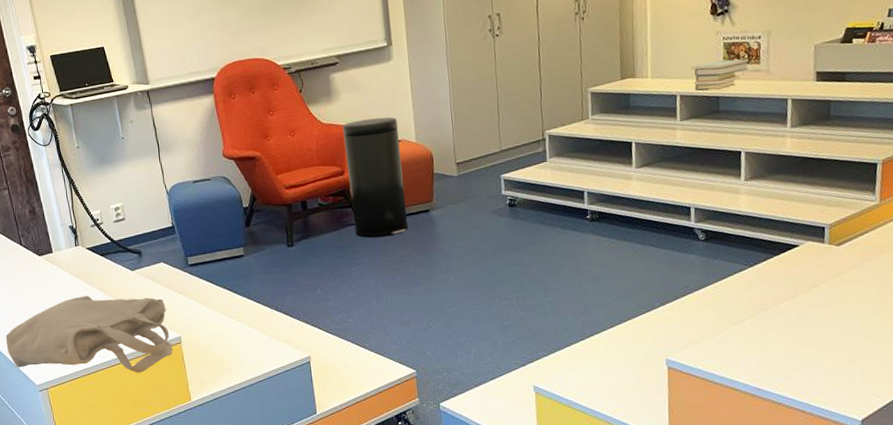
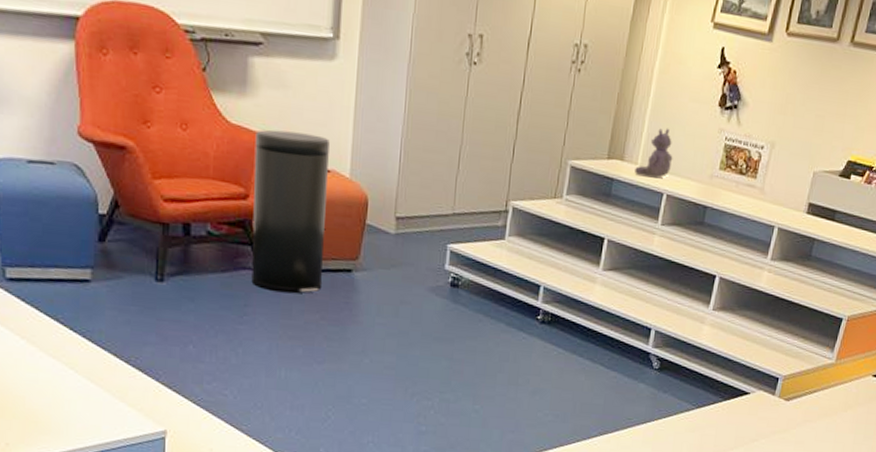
stuffed animal: none [647,43,679,86] -> present [635,128,673,179]
books: present [690,58,748,91] -> none [684,162,745,198]

